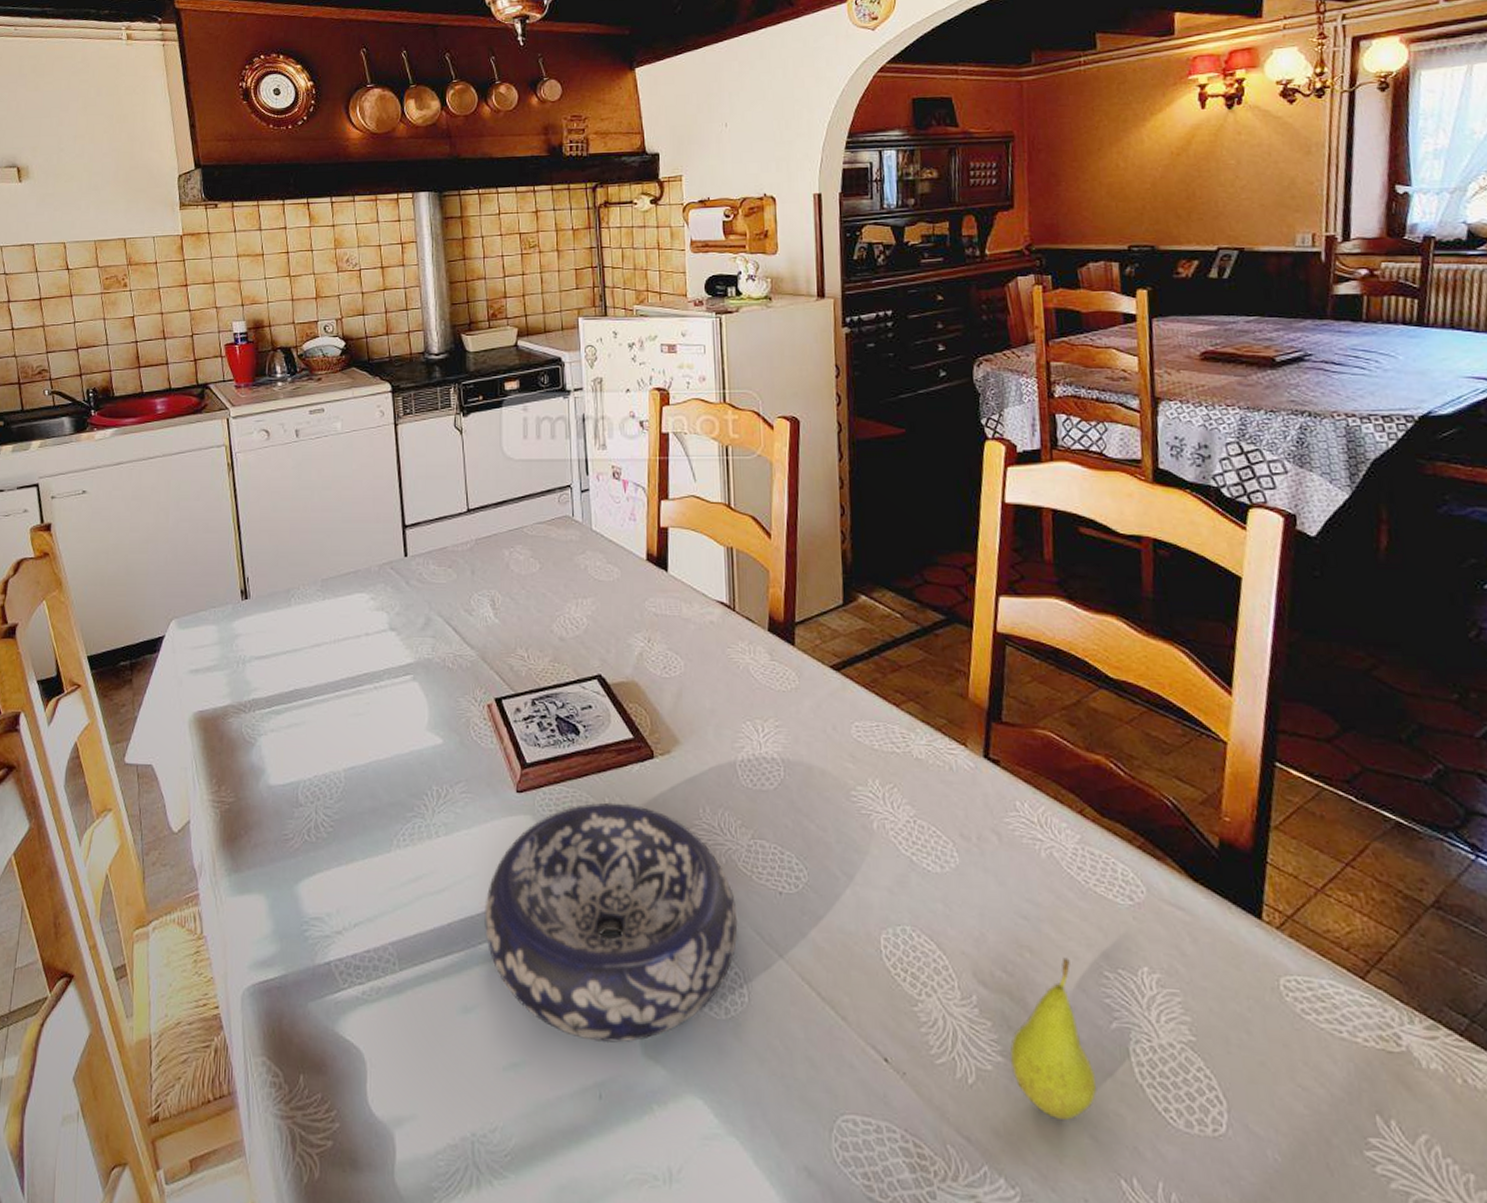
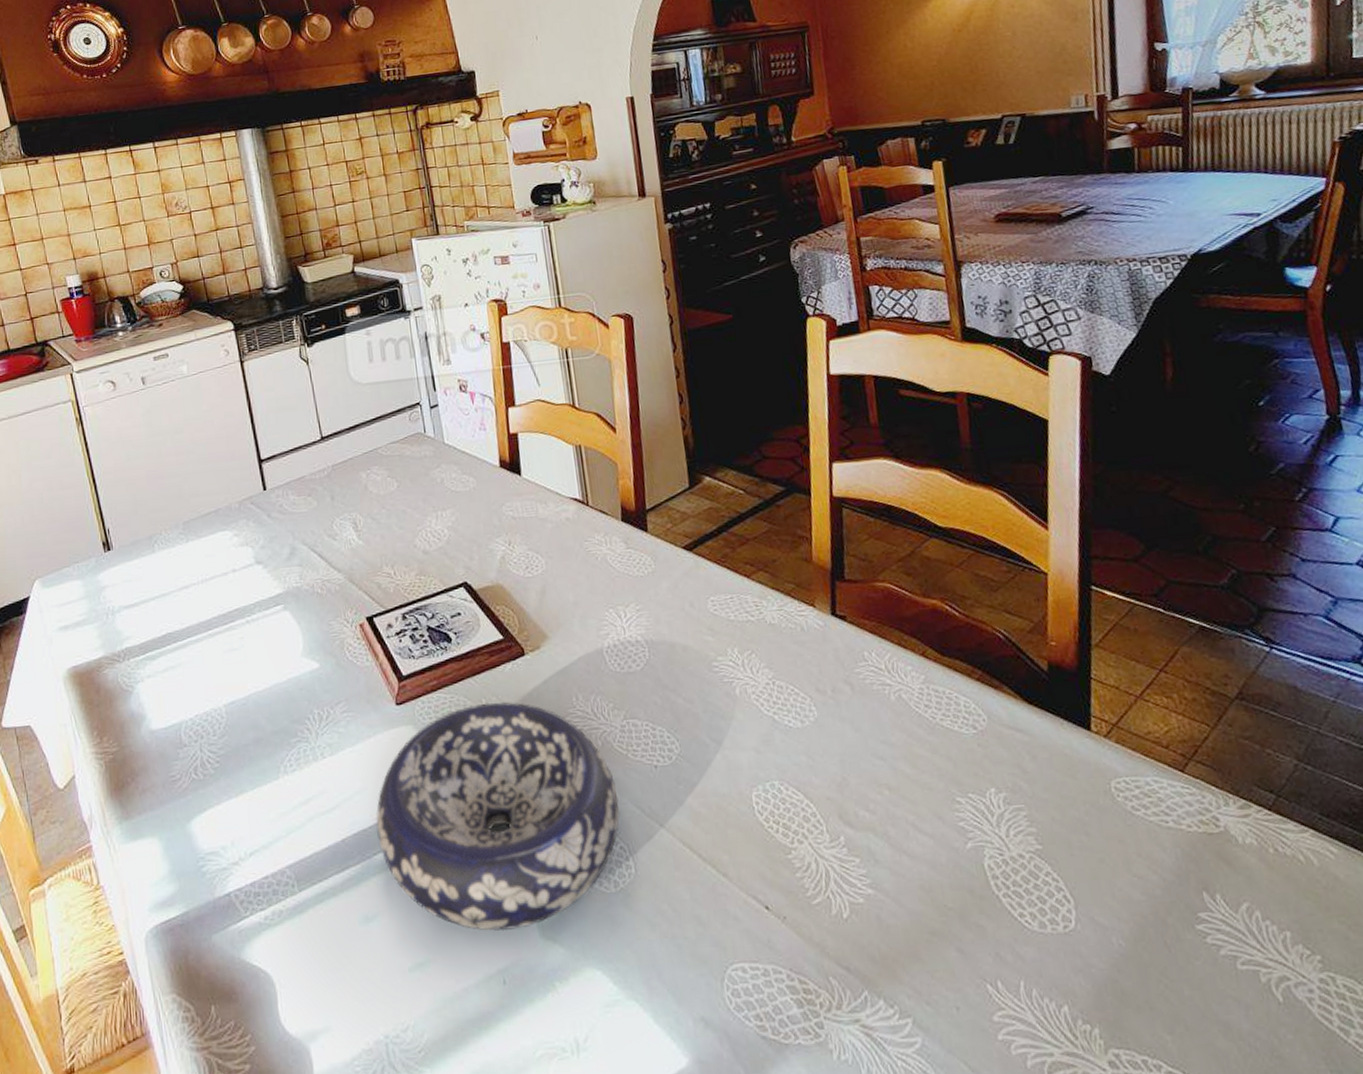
fruit: present [1010,957,1097,1120] -> none [878,790,960,938]

